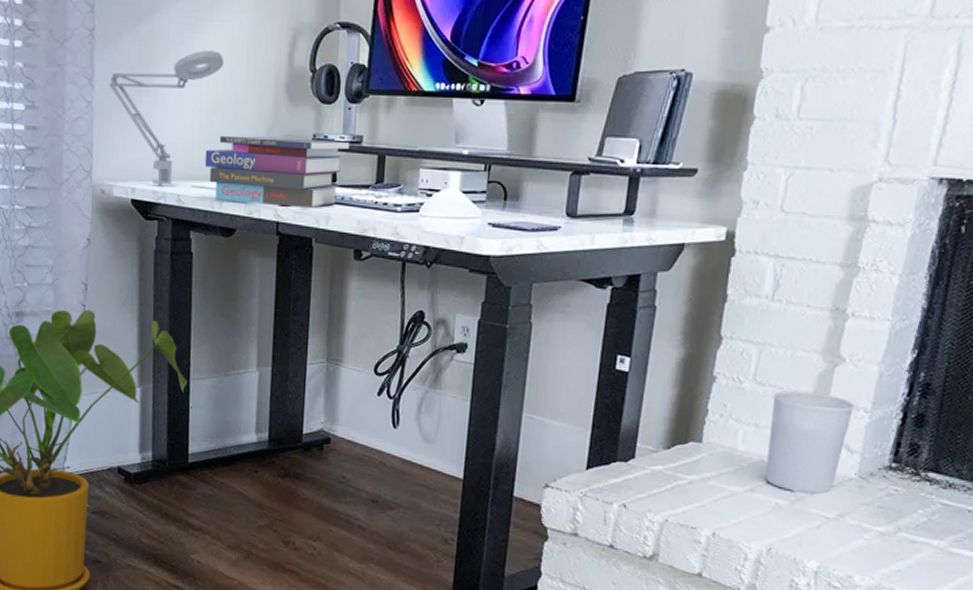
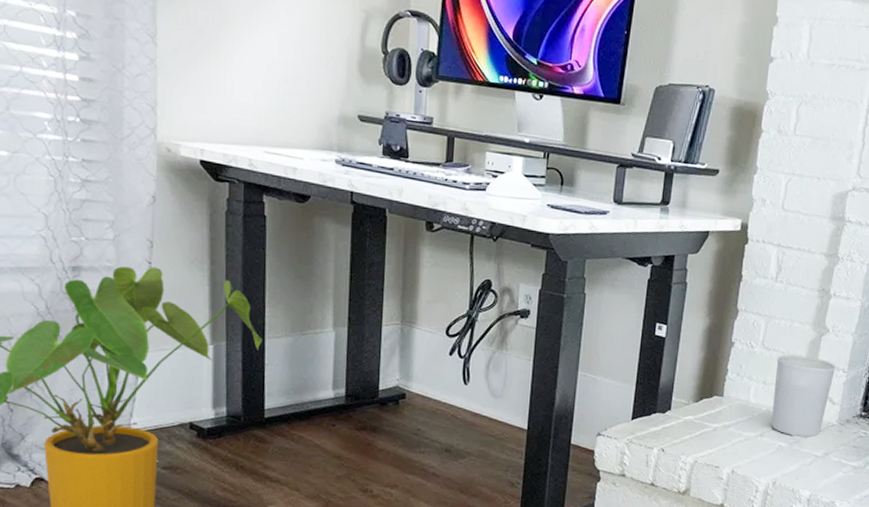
desk lamp: present [109,50,225,187] -> none [174,21,296,150]
books: present [204,135,350,208] -> none [277,105,421,181]

